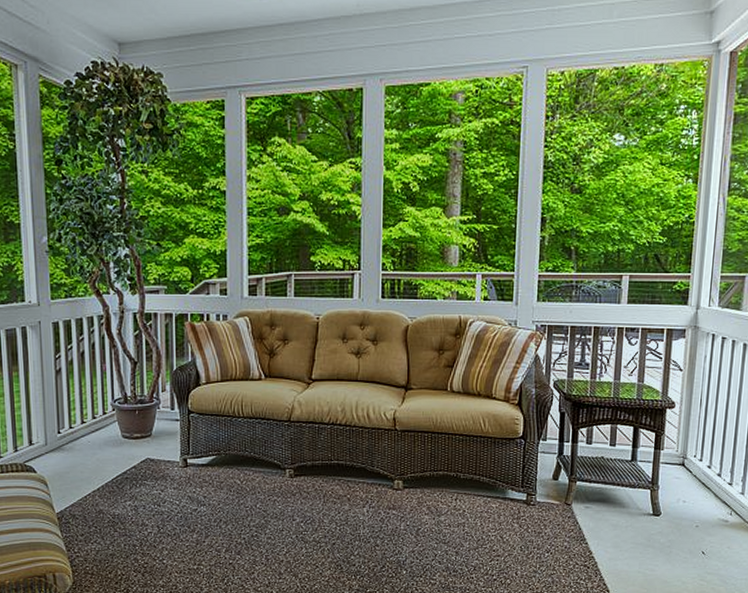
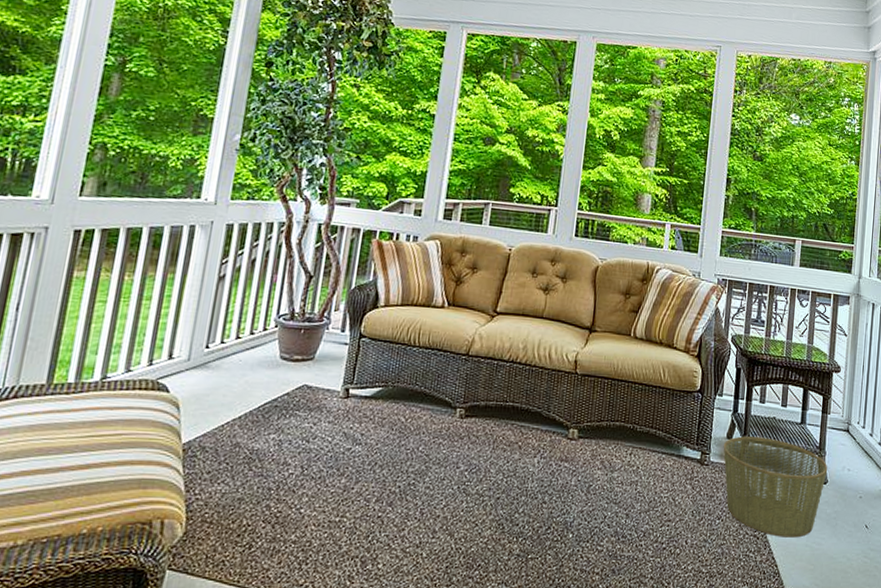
basket: none [549,476,661,566] -> present [723,436,828,538]

